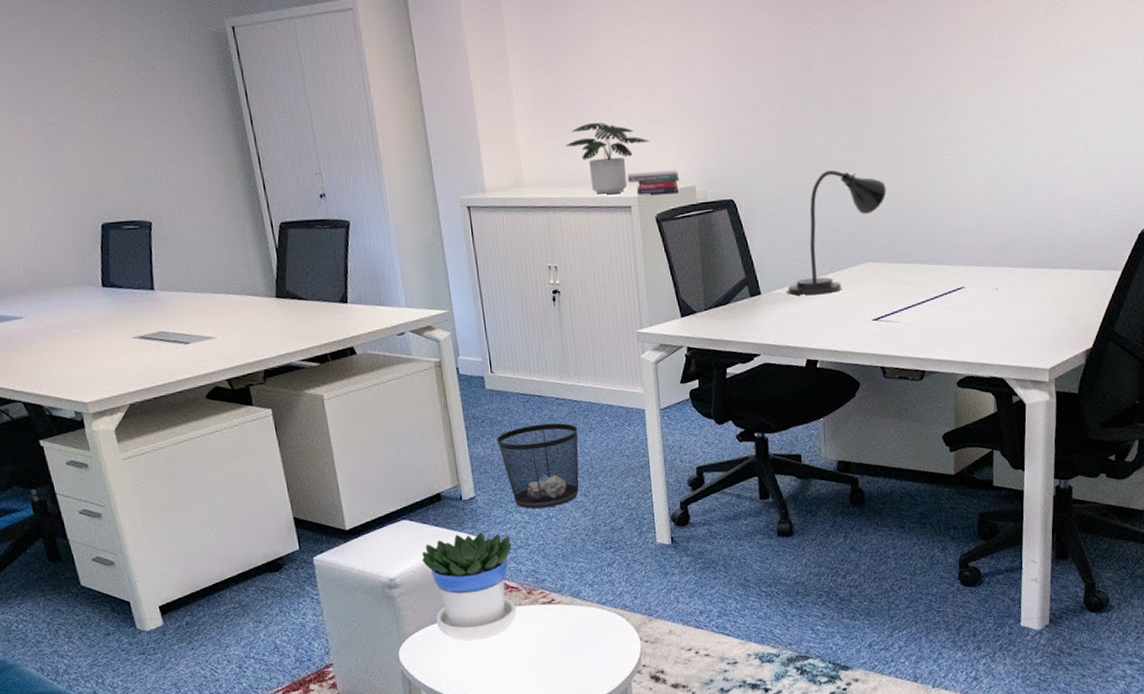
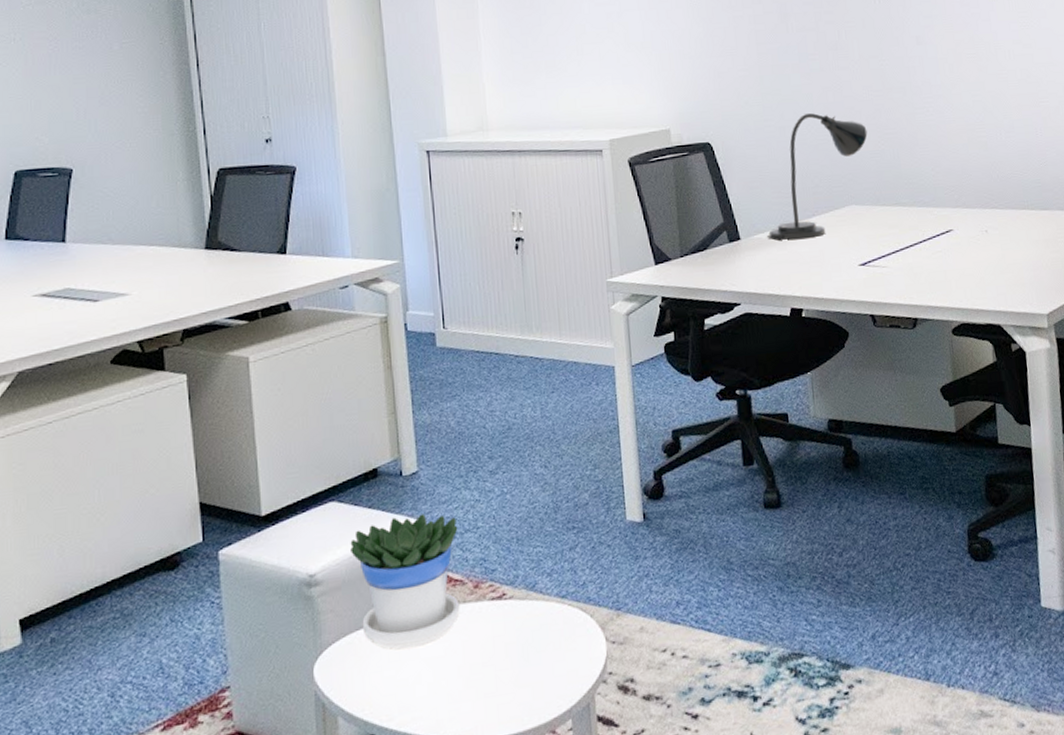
waste bin: present [495,422,579,509] -> none [445,383,540,484]
potted plant: present [565,122,650,194] -> none [534,66,623,138]
books: present [627,170,680,195] -> none [598,113,654,139]

